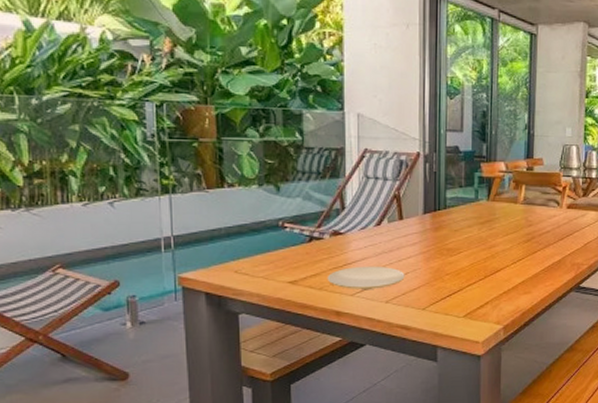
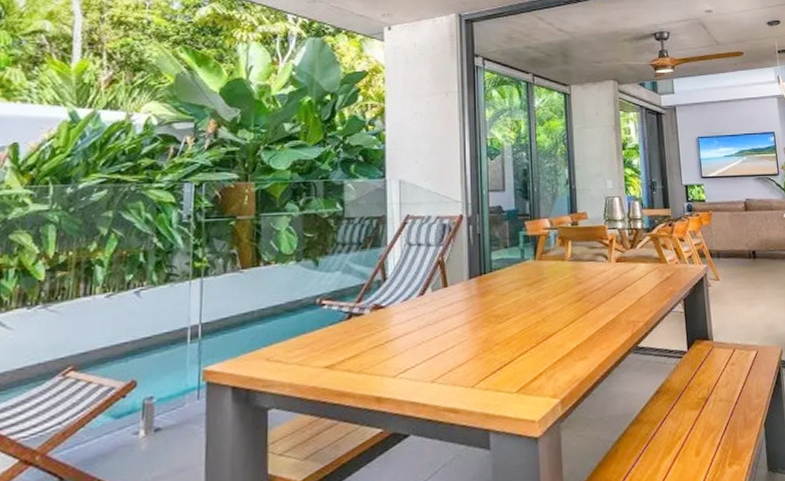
plate: present [327,266,405,289] -> none [367,340,452,370]

